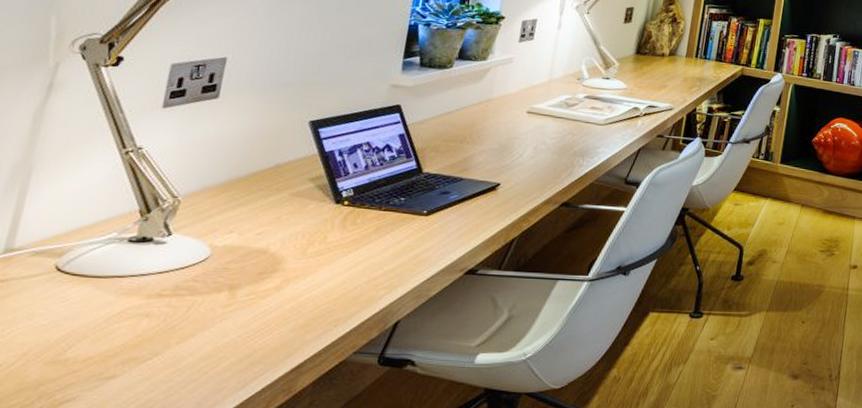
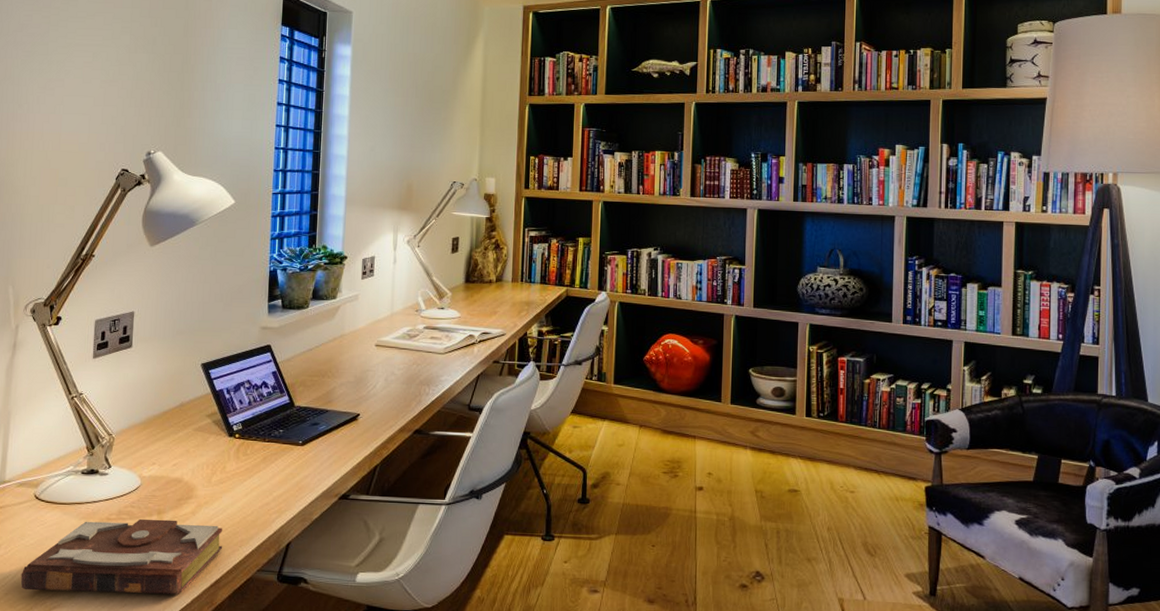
book: none [20,294,315,382] -> present [21,518,223,594]

